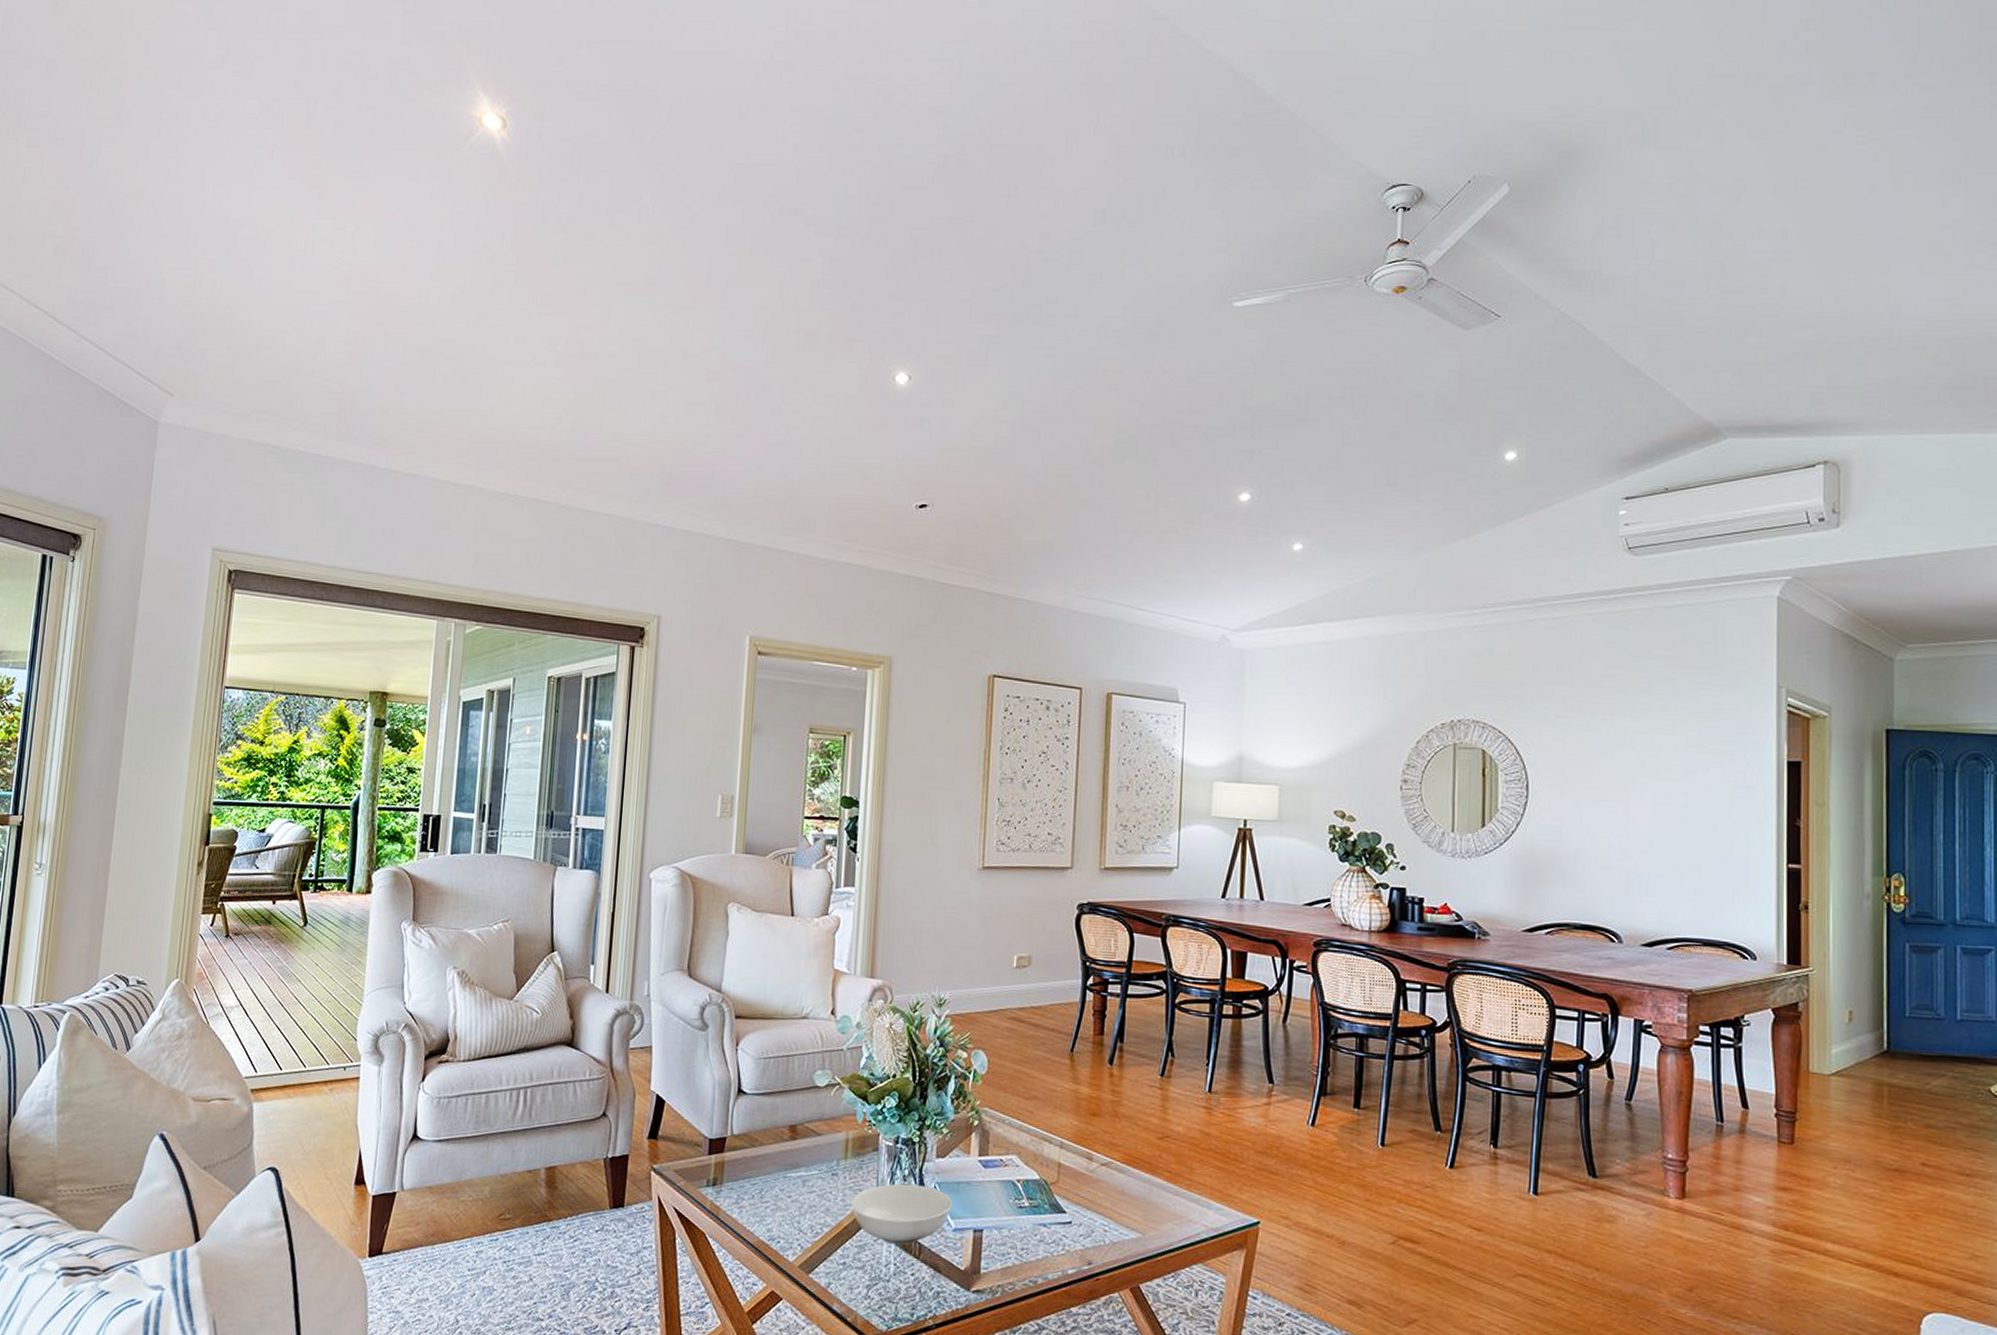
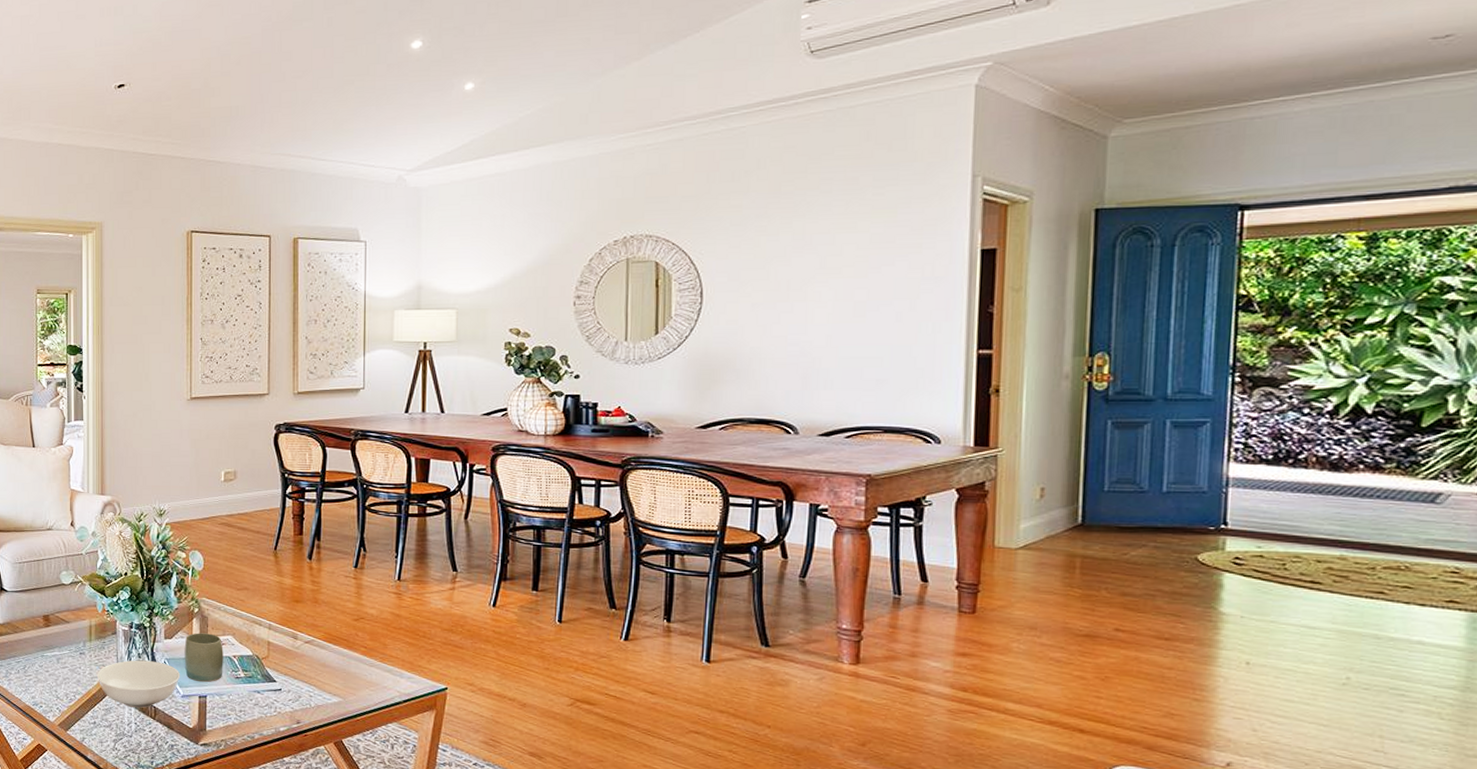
mug: none [958,1150,1006,1214] -> present [184,633,223,683]

